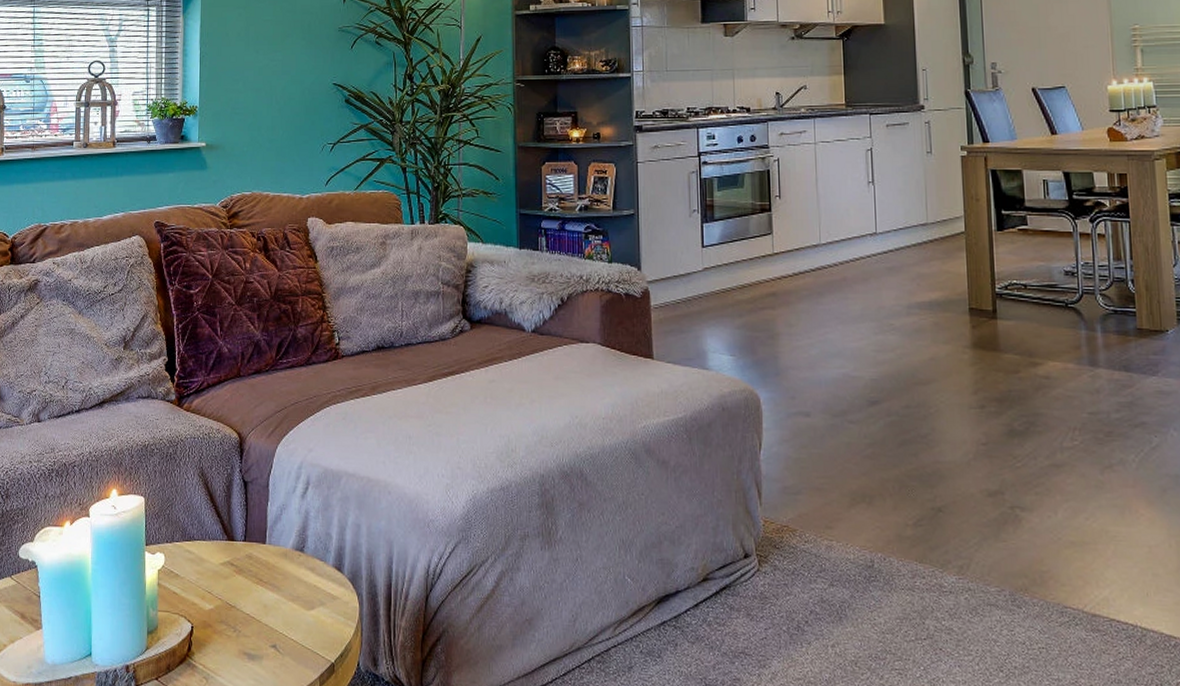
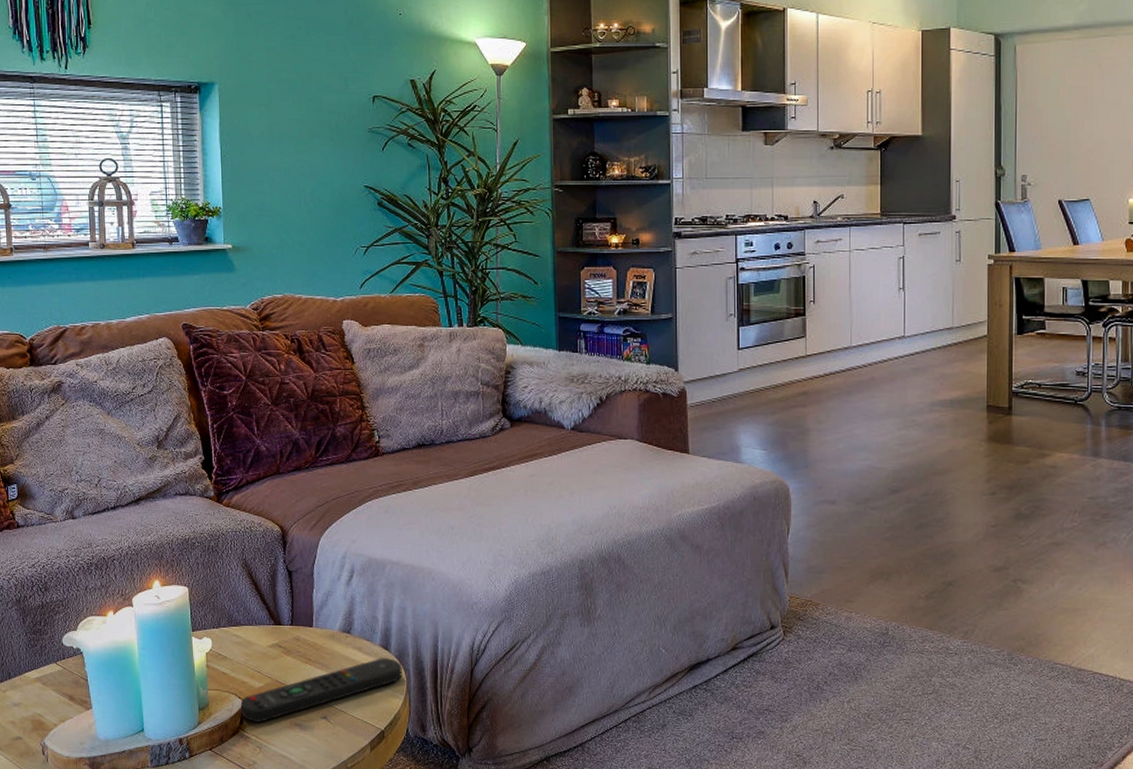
remote control: none [190,580,355,650] -> present [241,658,402,722]

